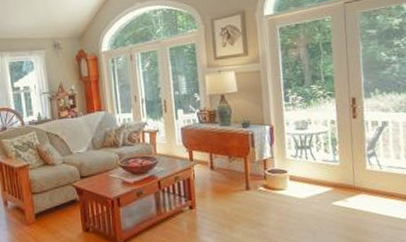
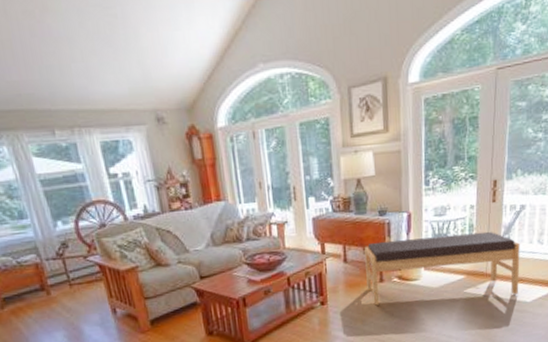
bench: none [230,145,392,213] -> present [364,231,520,306]

